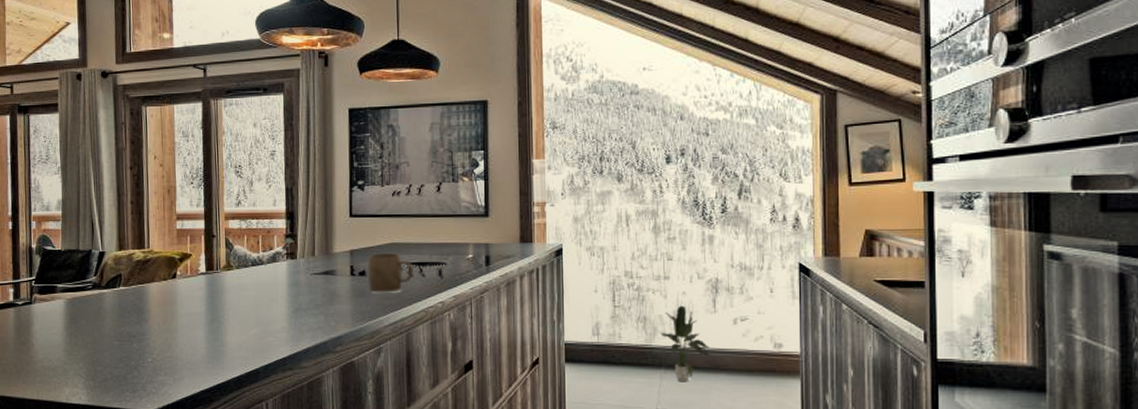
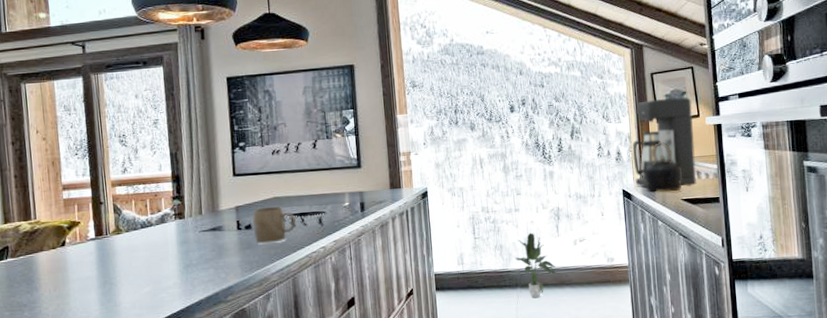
coffee maker: none [814,155,897,266] -> present [632,97,697,188]
kettle: none [829,209,878,271] -> present [645,142,683,193]

